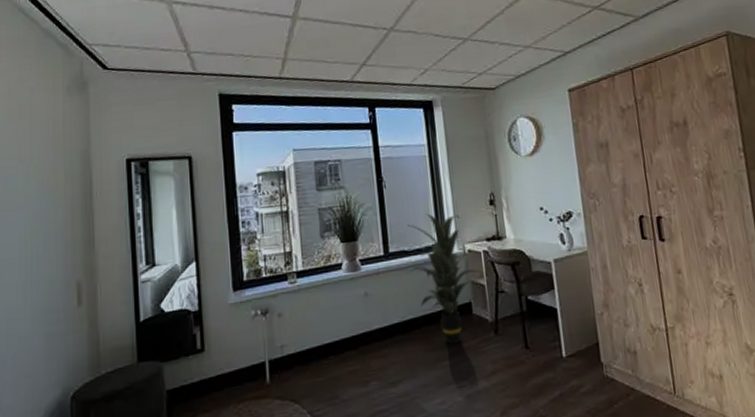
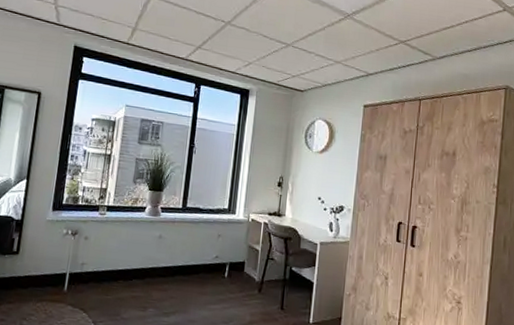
indoor plant: present [407,213,484,344] -> none [198,181,260,293]

